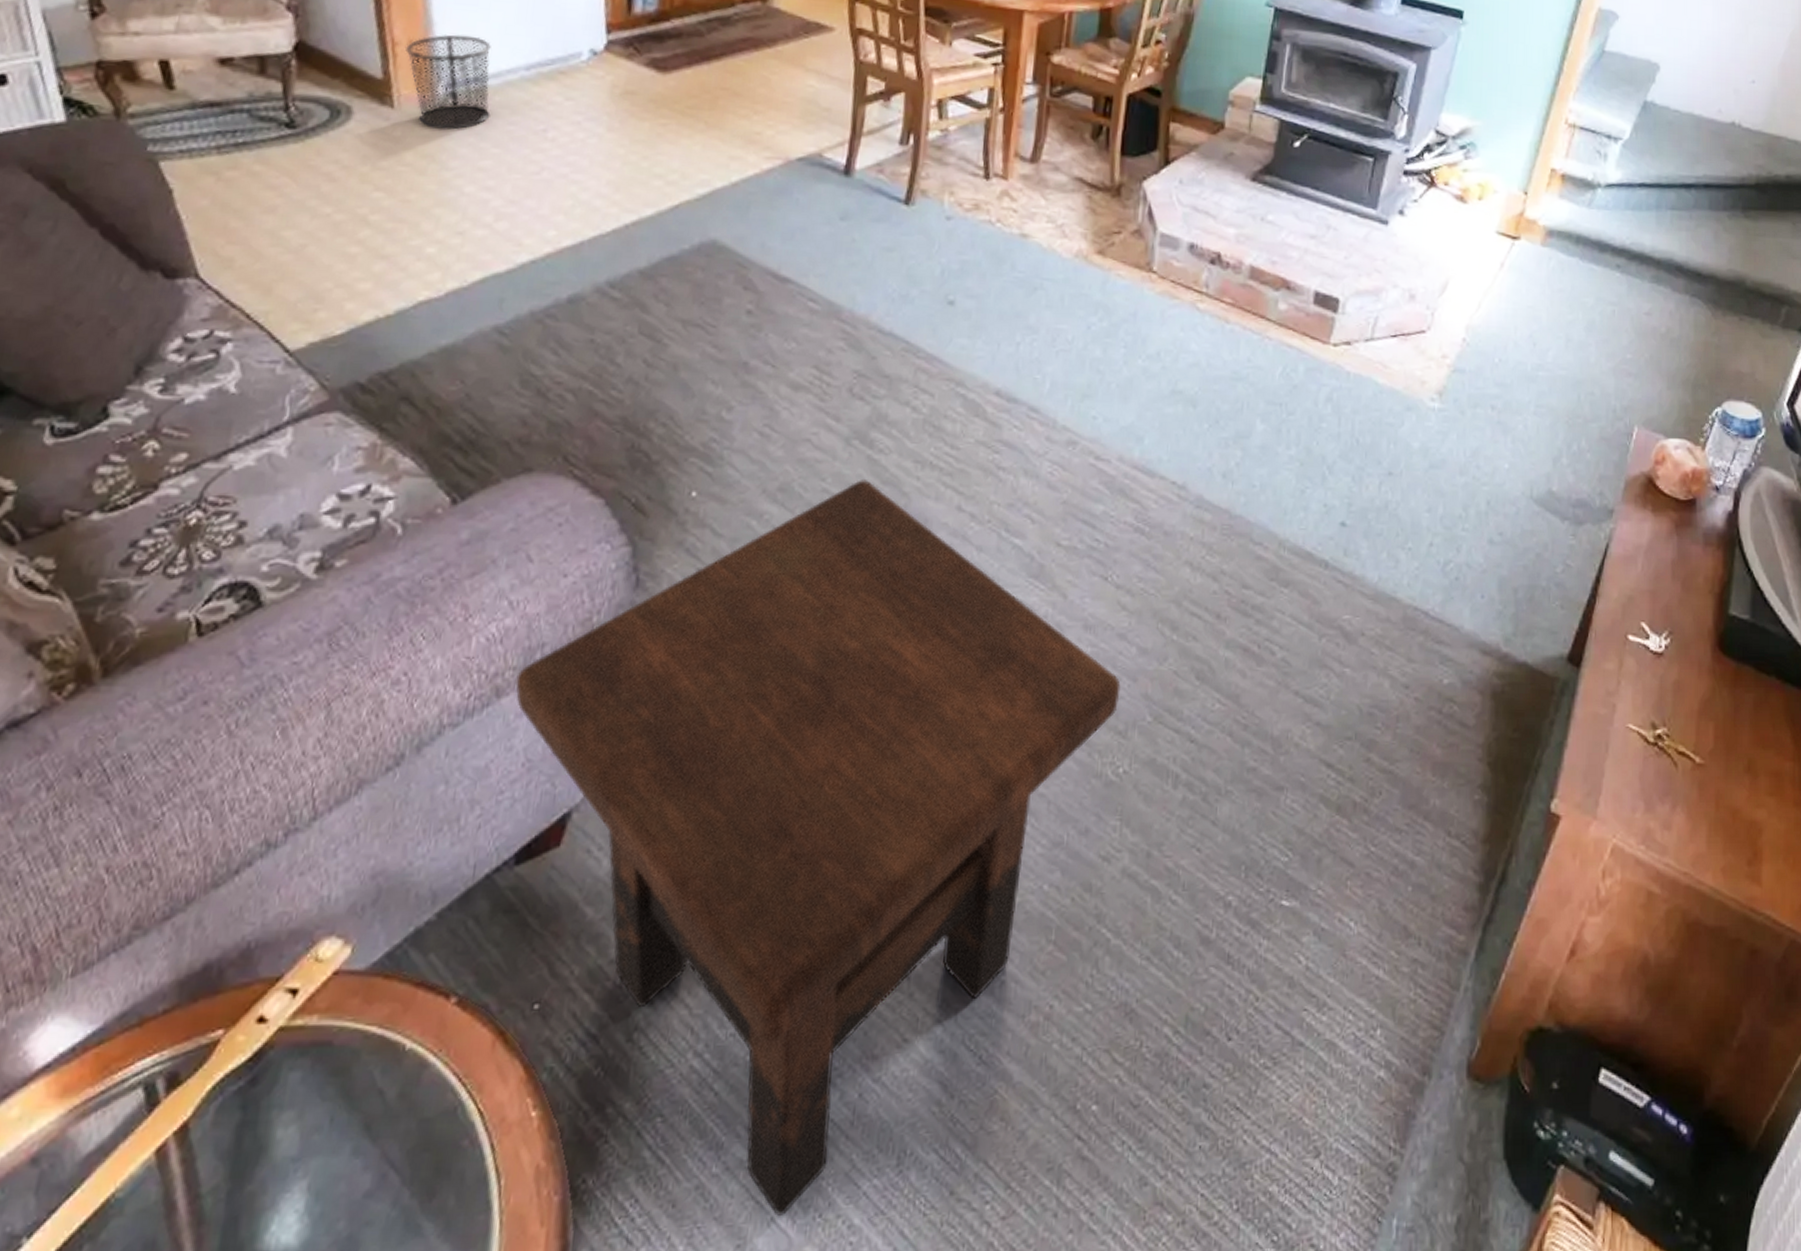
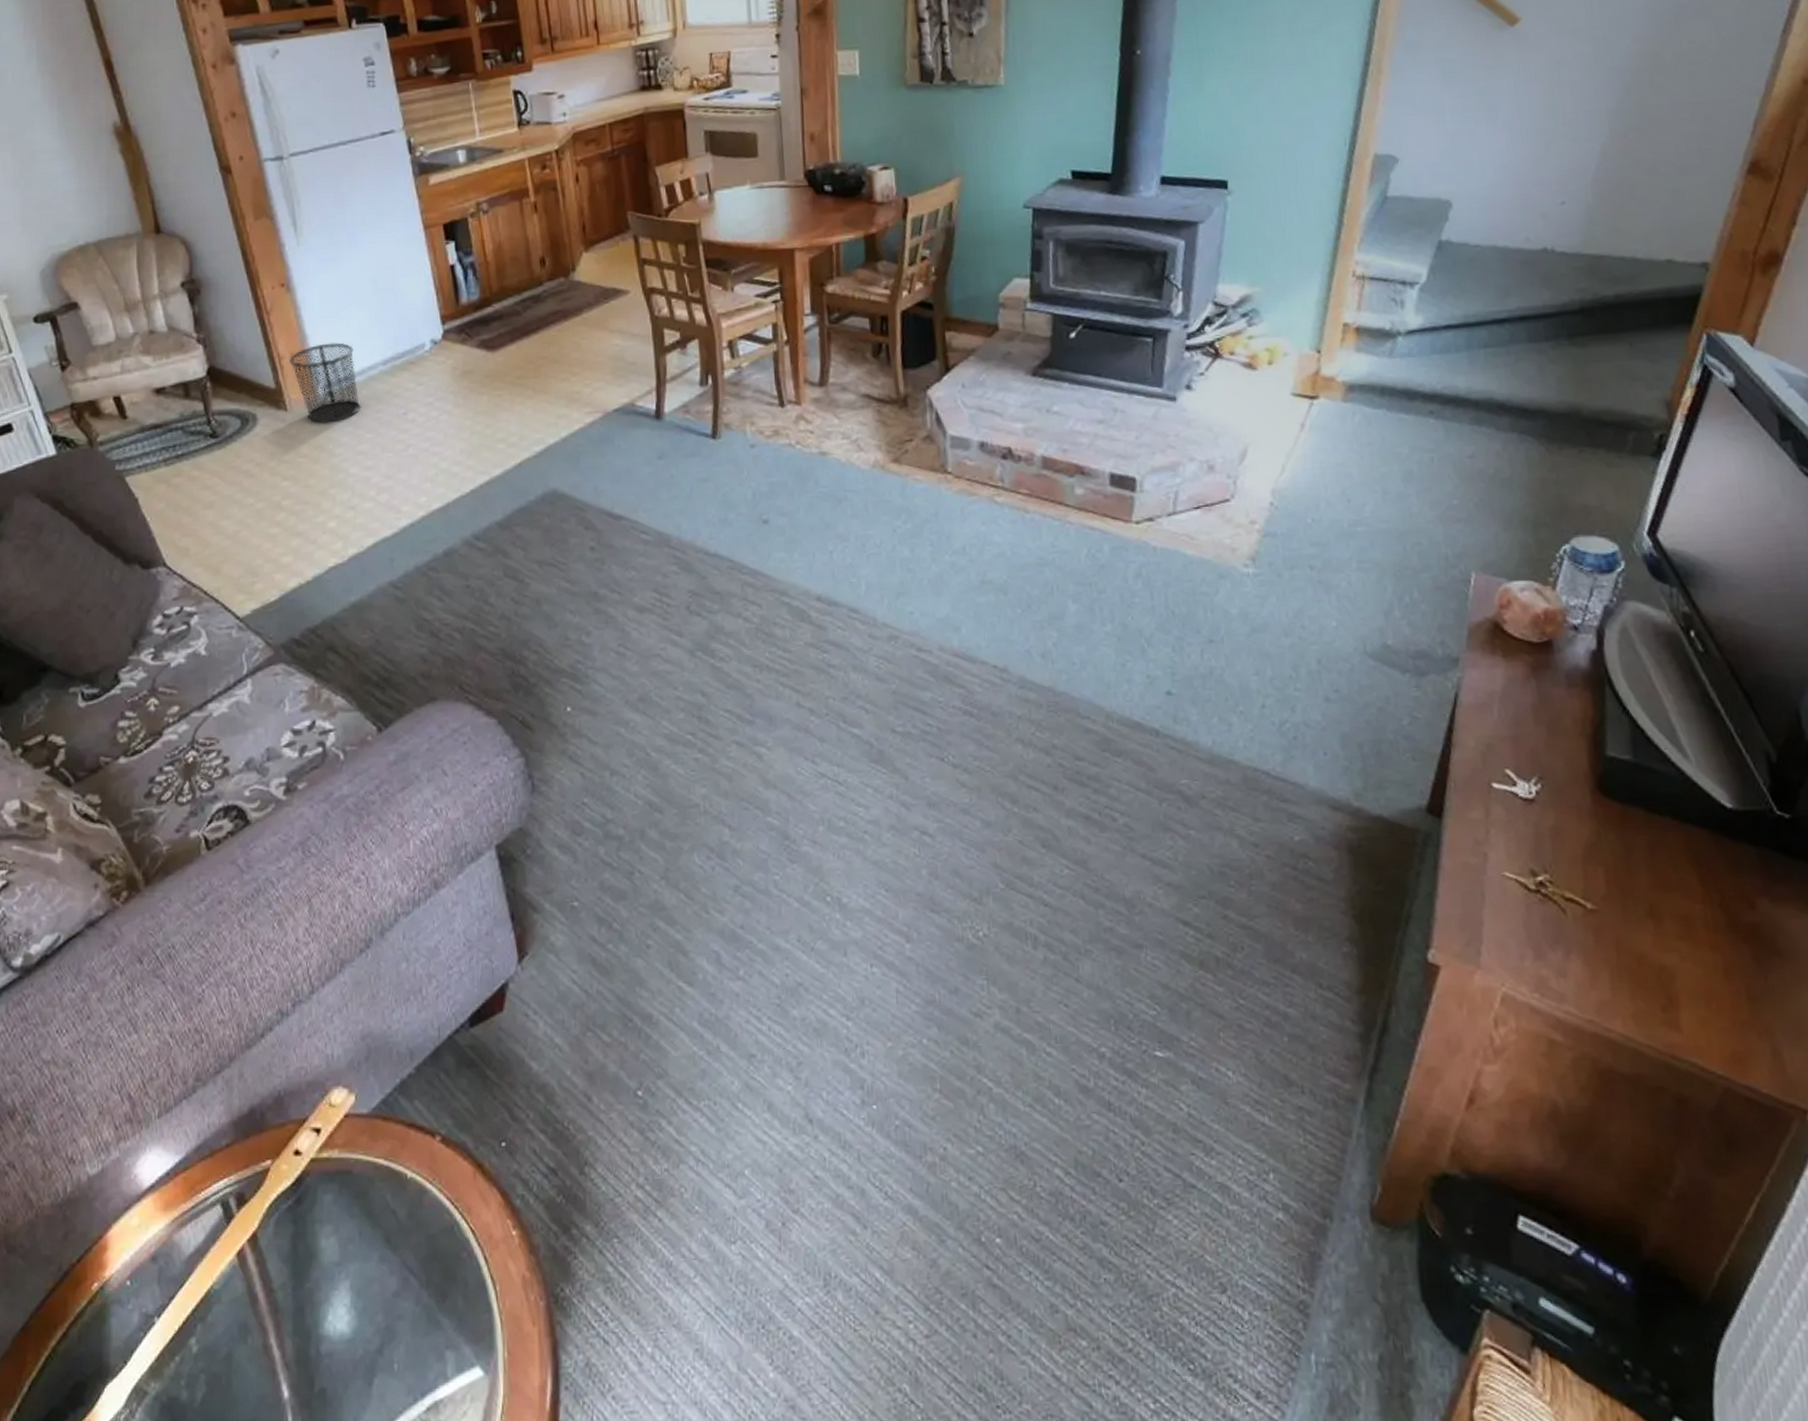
side table: present [515,480,1121,1216] -> none [449,686,971,1325]

